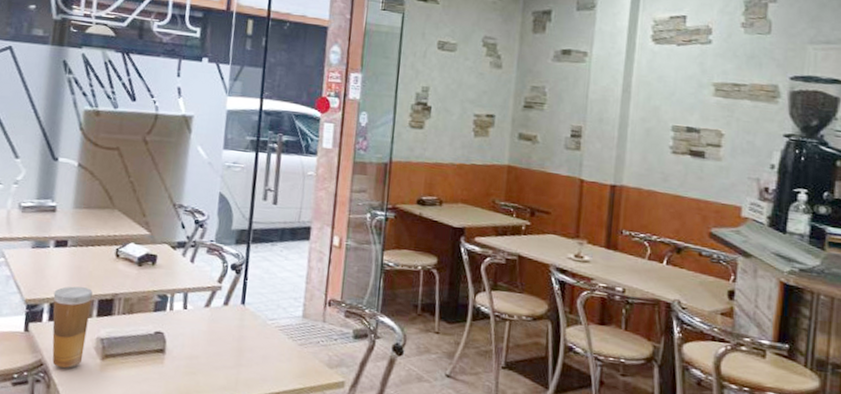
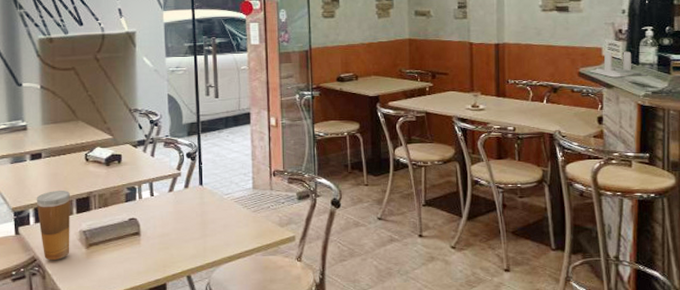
napkin holder: none [724,212,797,250] -> present [590,51,649,78]

